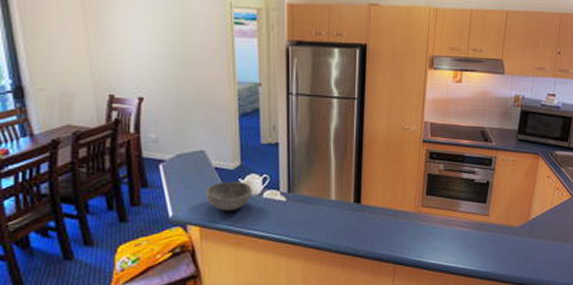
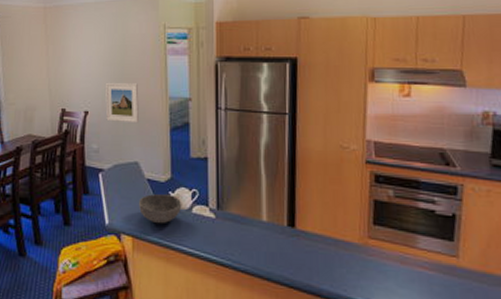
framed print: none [162,65,203,110] -> present [105,82,139,123]

